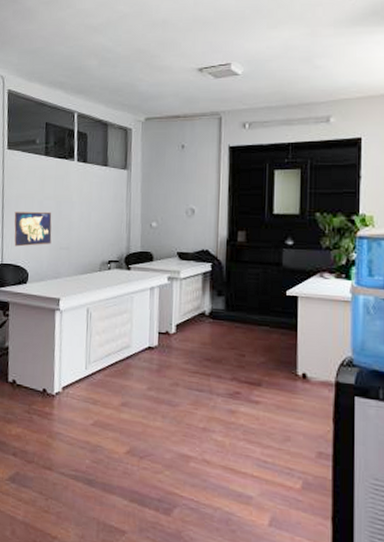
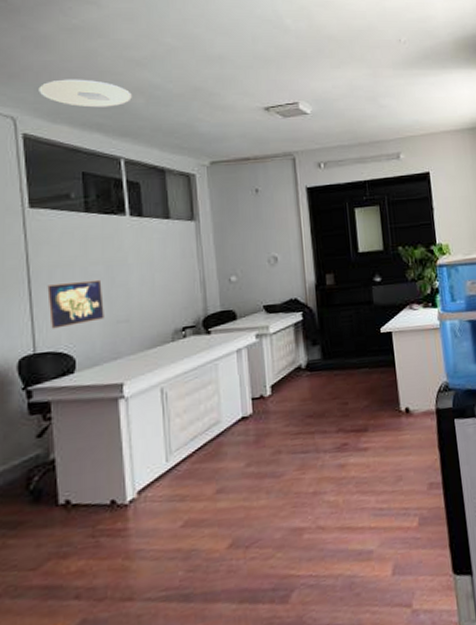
ceiling light: none [21,44,88,69] -> present [39,79,132,108]

